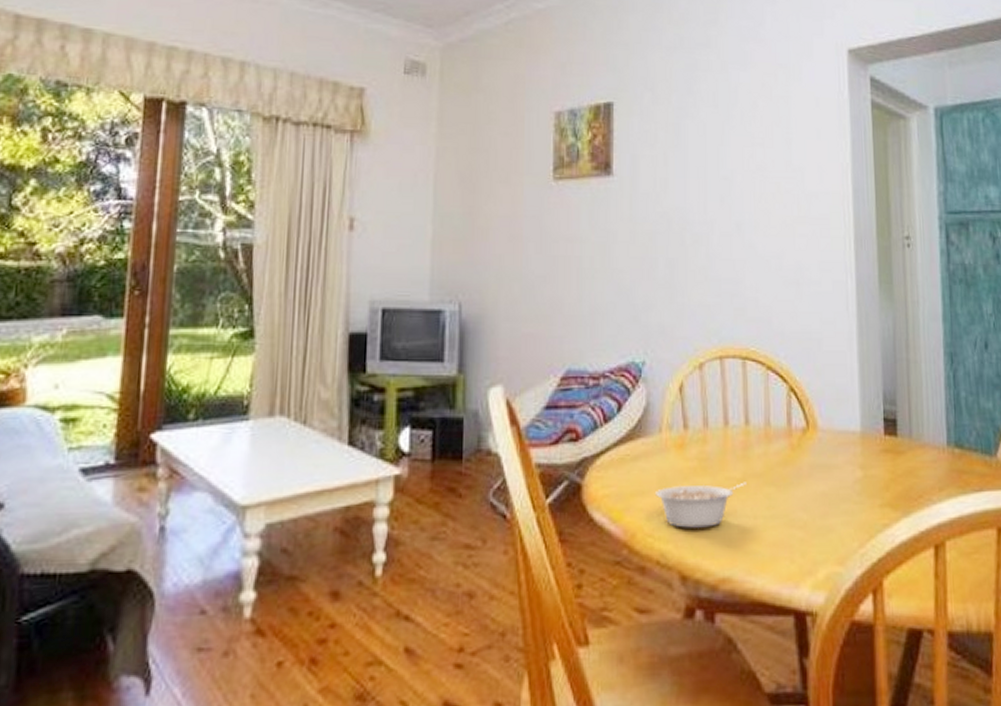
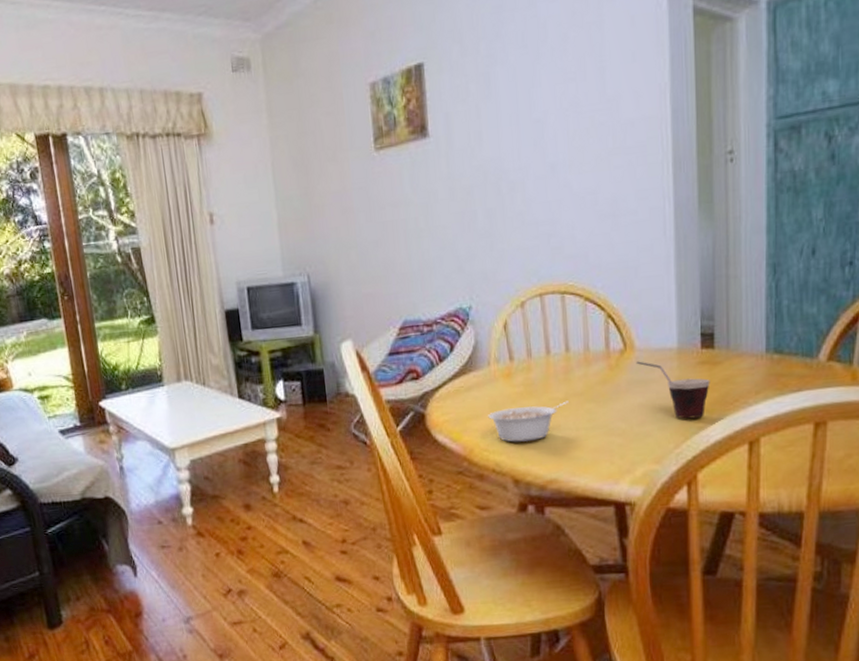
cup: none [818,443,894,514] -> present [636,361,710,419]

